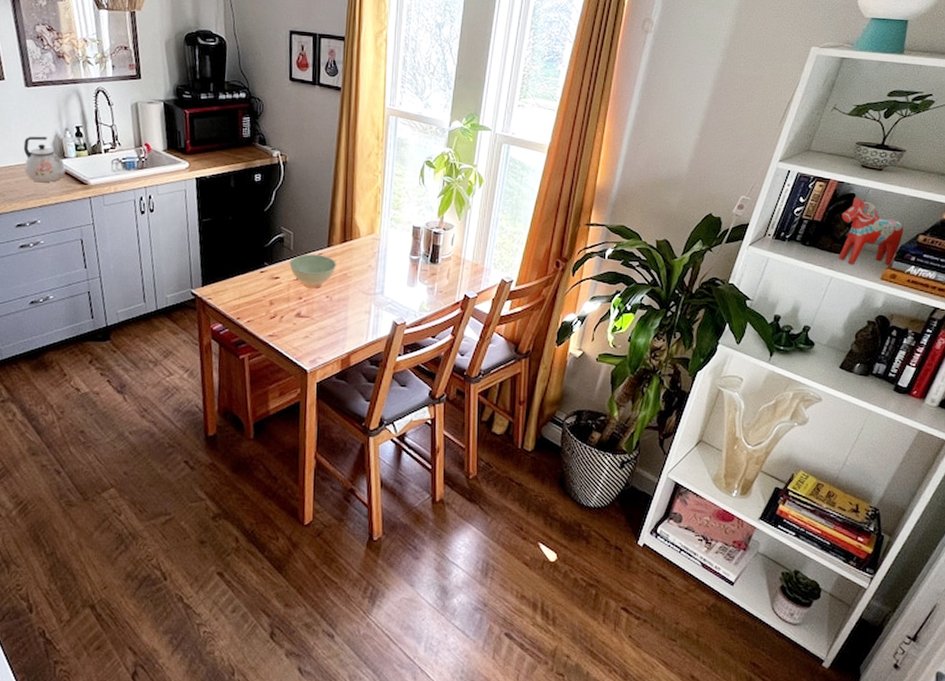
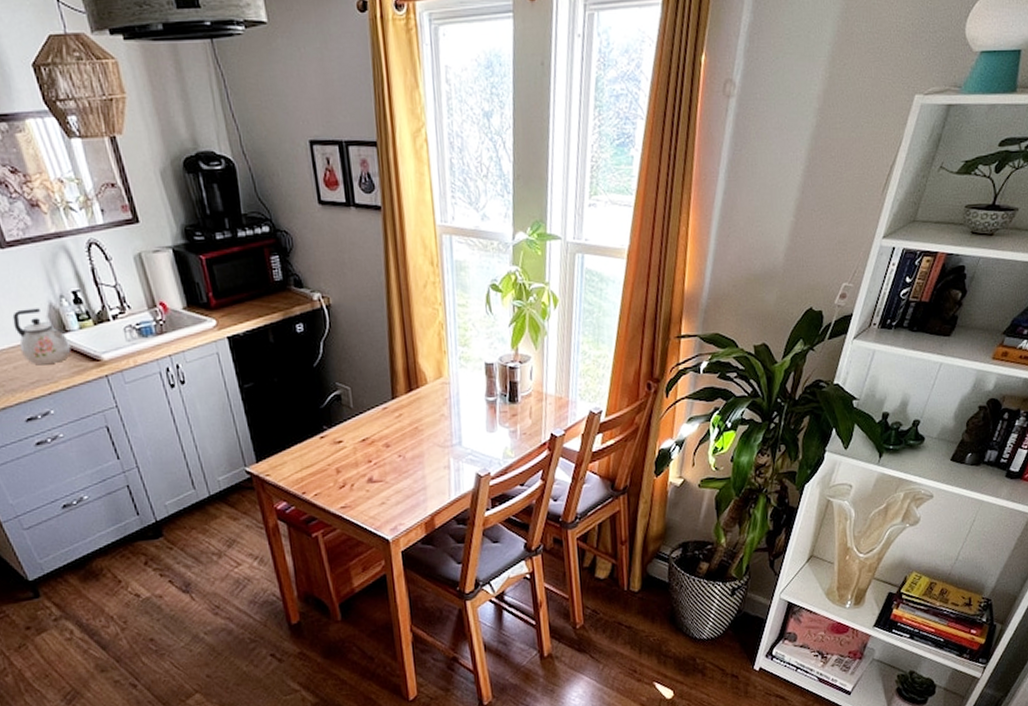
bowl: present [289,254,336,289] -> none [351,409,405,450]
decorative figurine: present [838,197,904,266] -> none [947,269,1016,346]

